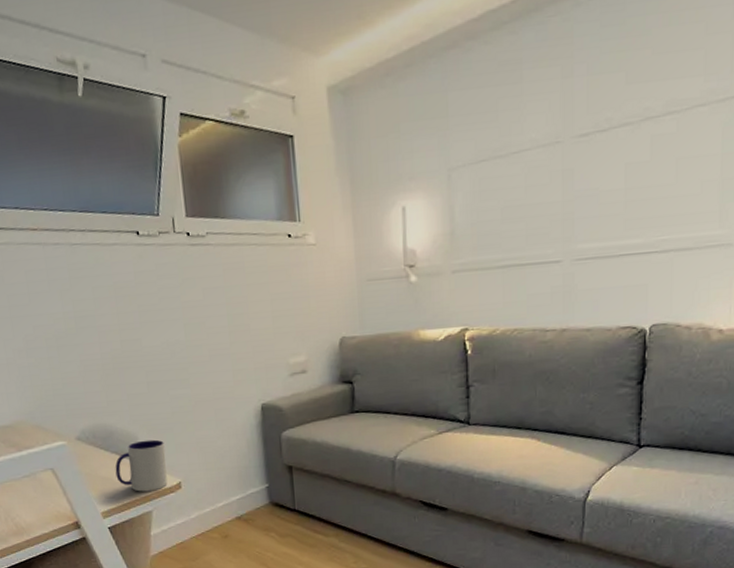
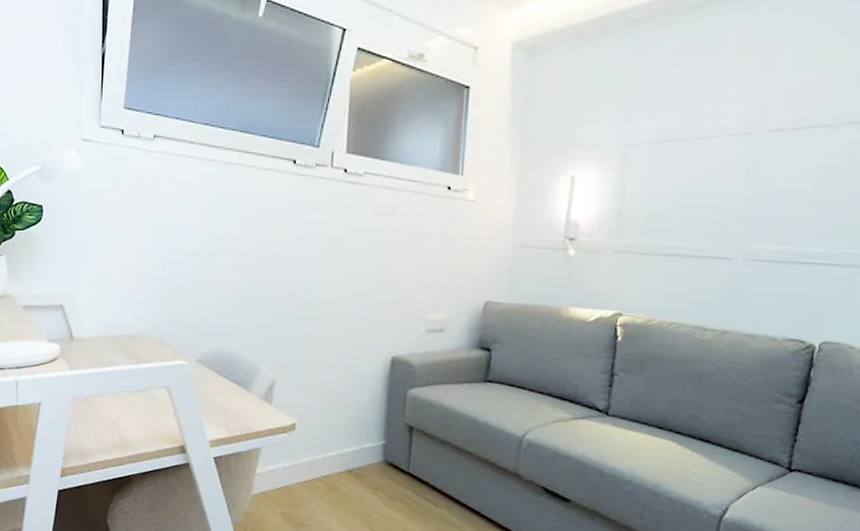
mug: present [115,439,168,492] -> none [230,373,285,428]

